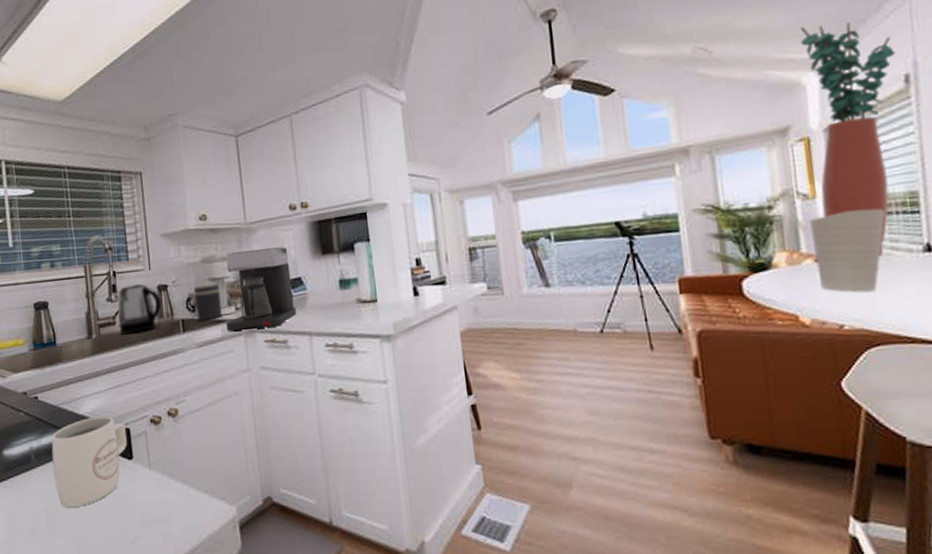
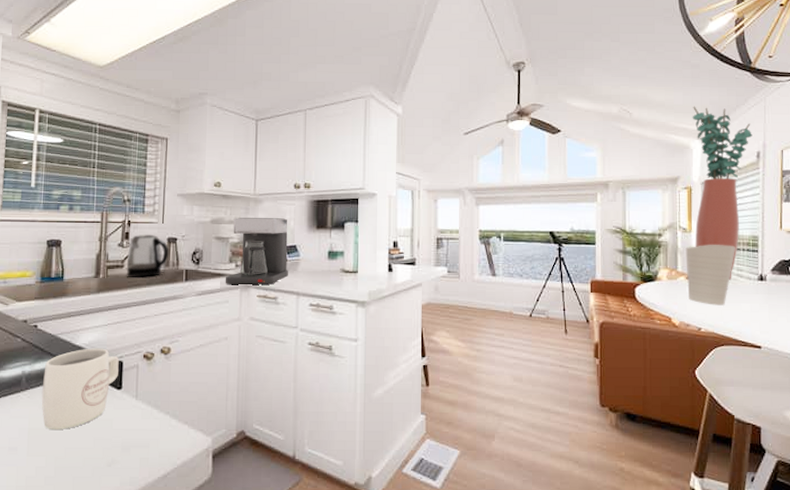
cylinder: present [194,284,222,321] -> none [199,241,224,274]

